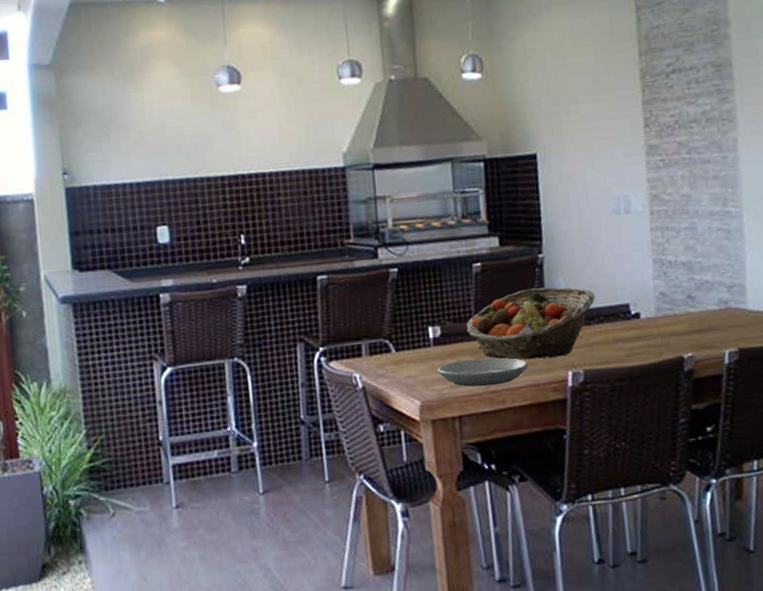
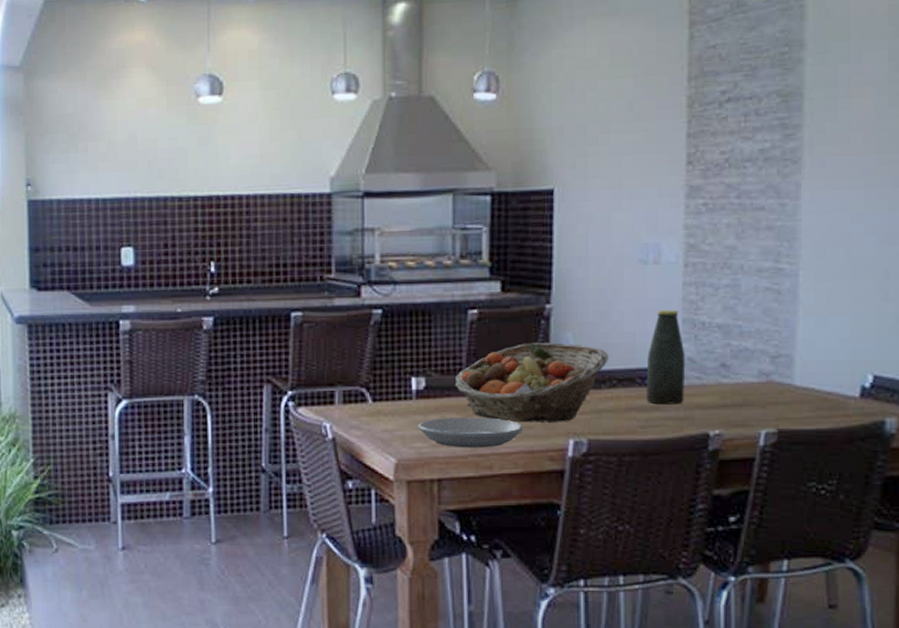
bottle: none [627,252,661,335] -> present [646,310,686,405]

